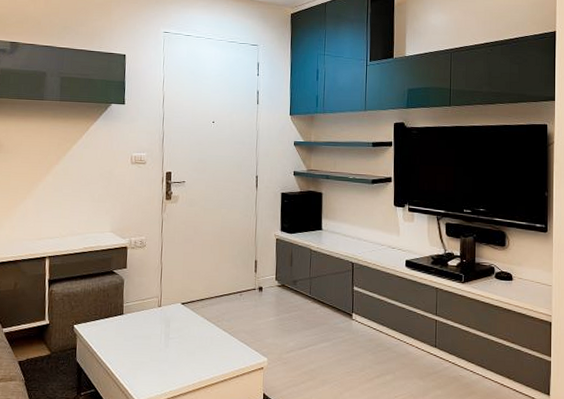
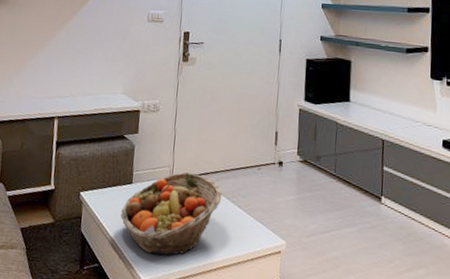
fruit basket: none [113,301,208,378] -> present [120,172,222,256]

